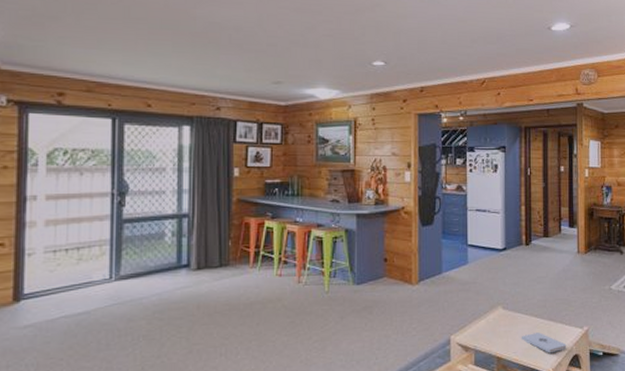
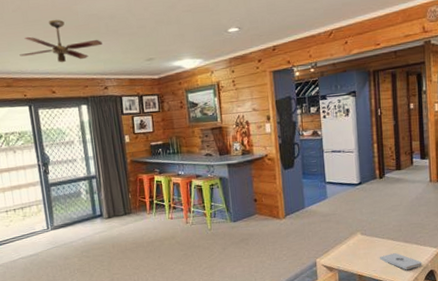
ceiling fan: none [111,20,221,73] -> present [19,19,102,63]

